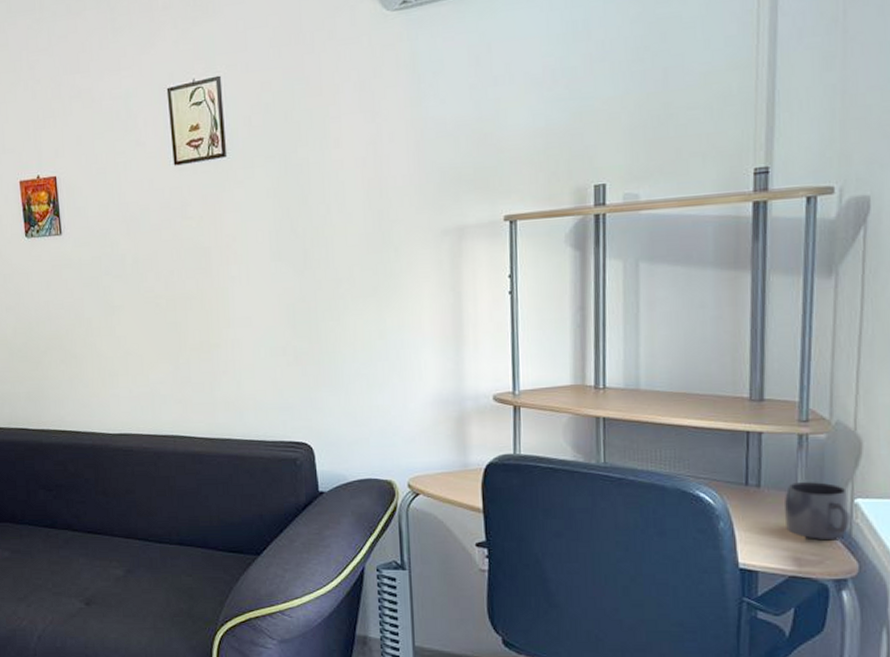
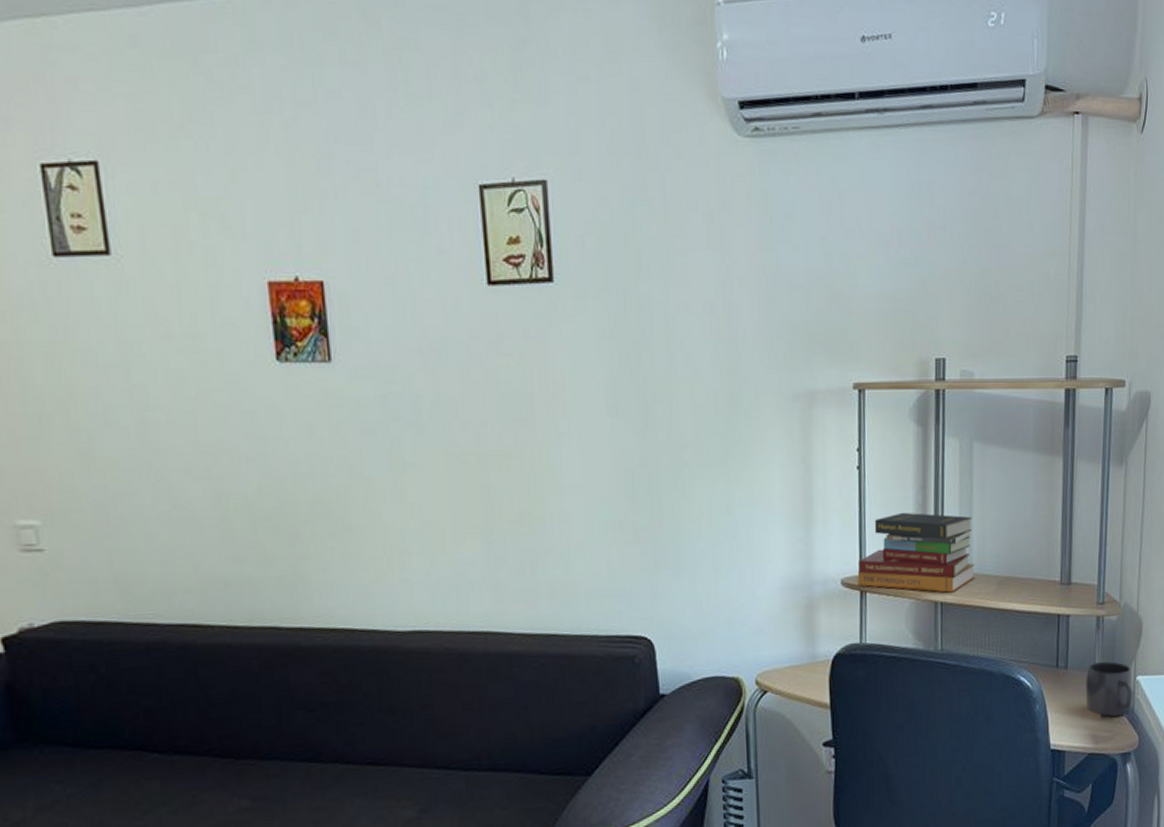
books: none [510,332,643,408] -> present [857,512,975,593]

